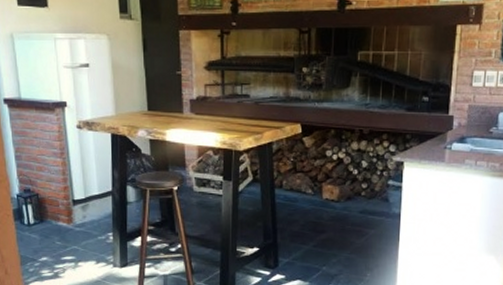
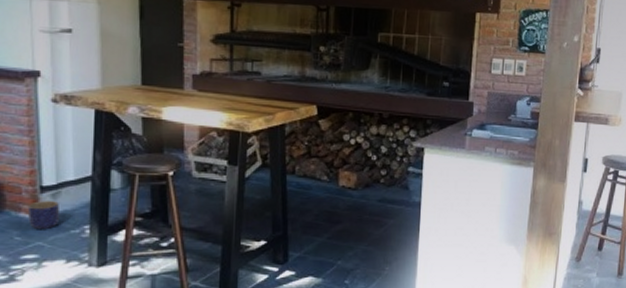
planter: none [64,212,90,236] -> present [27,201,60,230]

